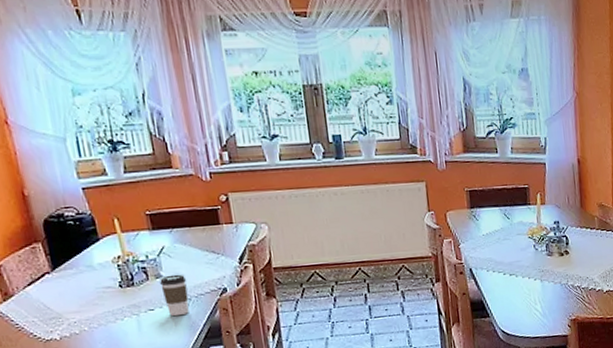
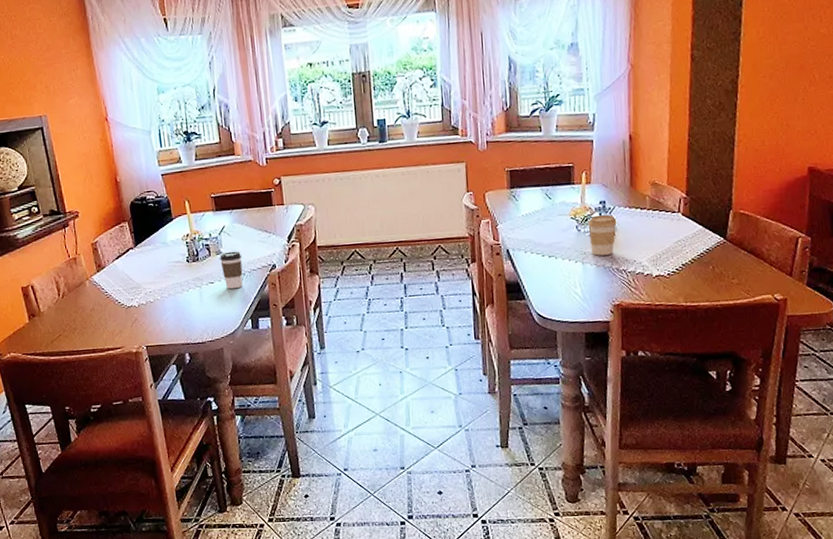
coffee cup: none [544,234,570,274] -> present [588,214,617,256]

